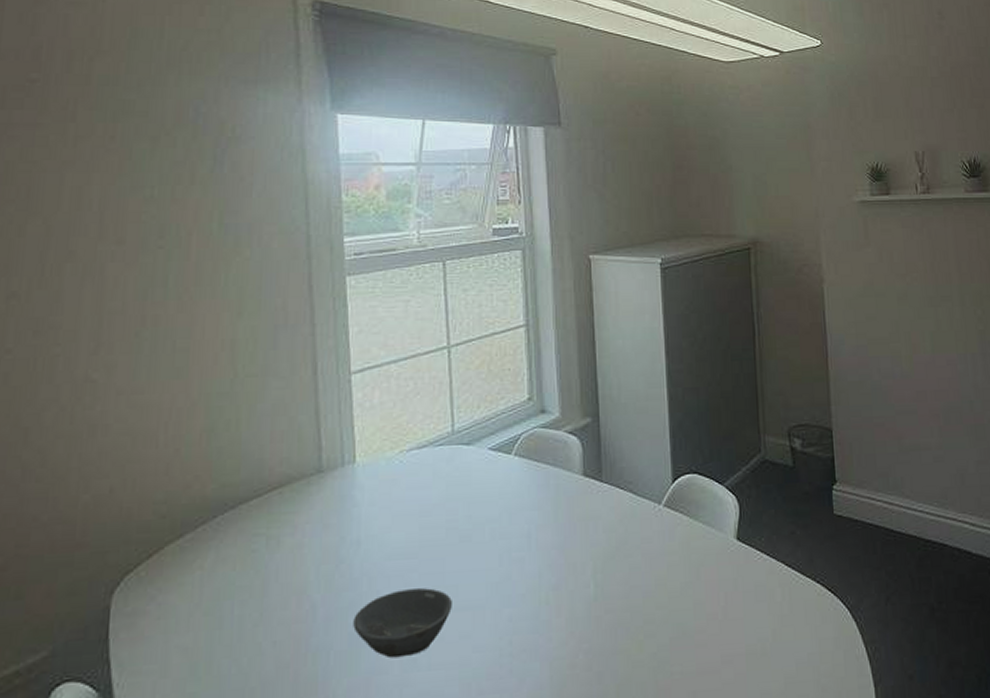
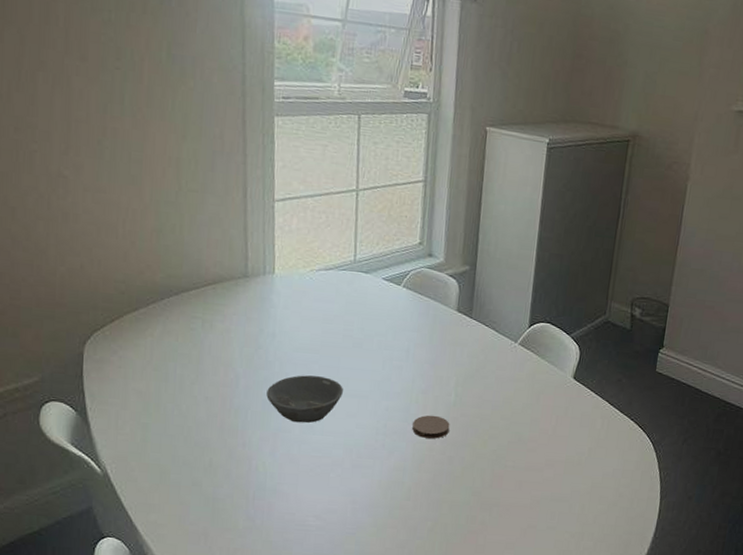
coaster: none [546,617,593,652] -> present [412,415,450,439]

